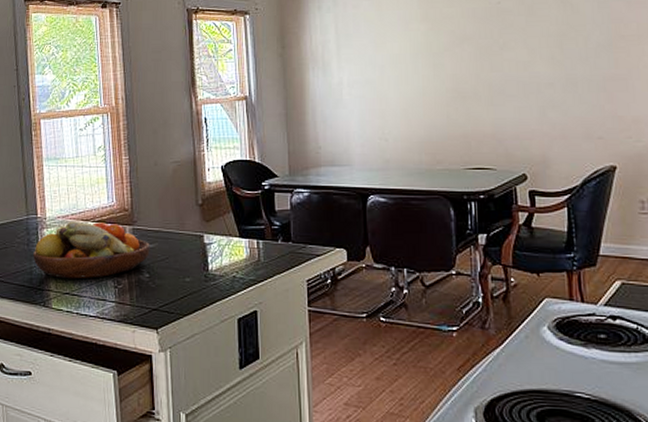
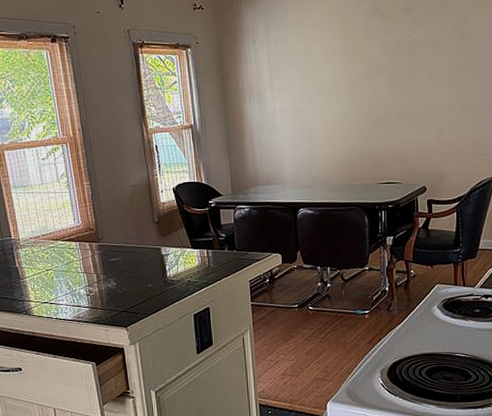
fruit bowl: present [32,221,150,279] -> none [11,241,115,291]

